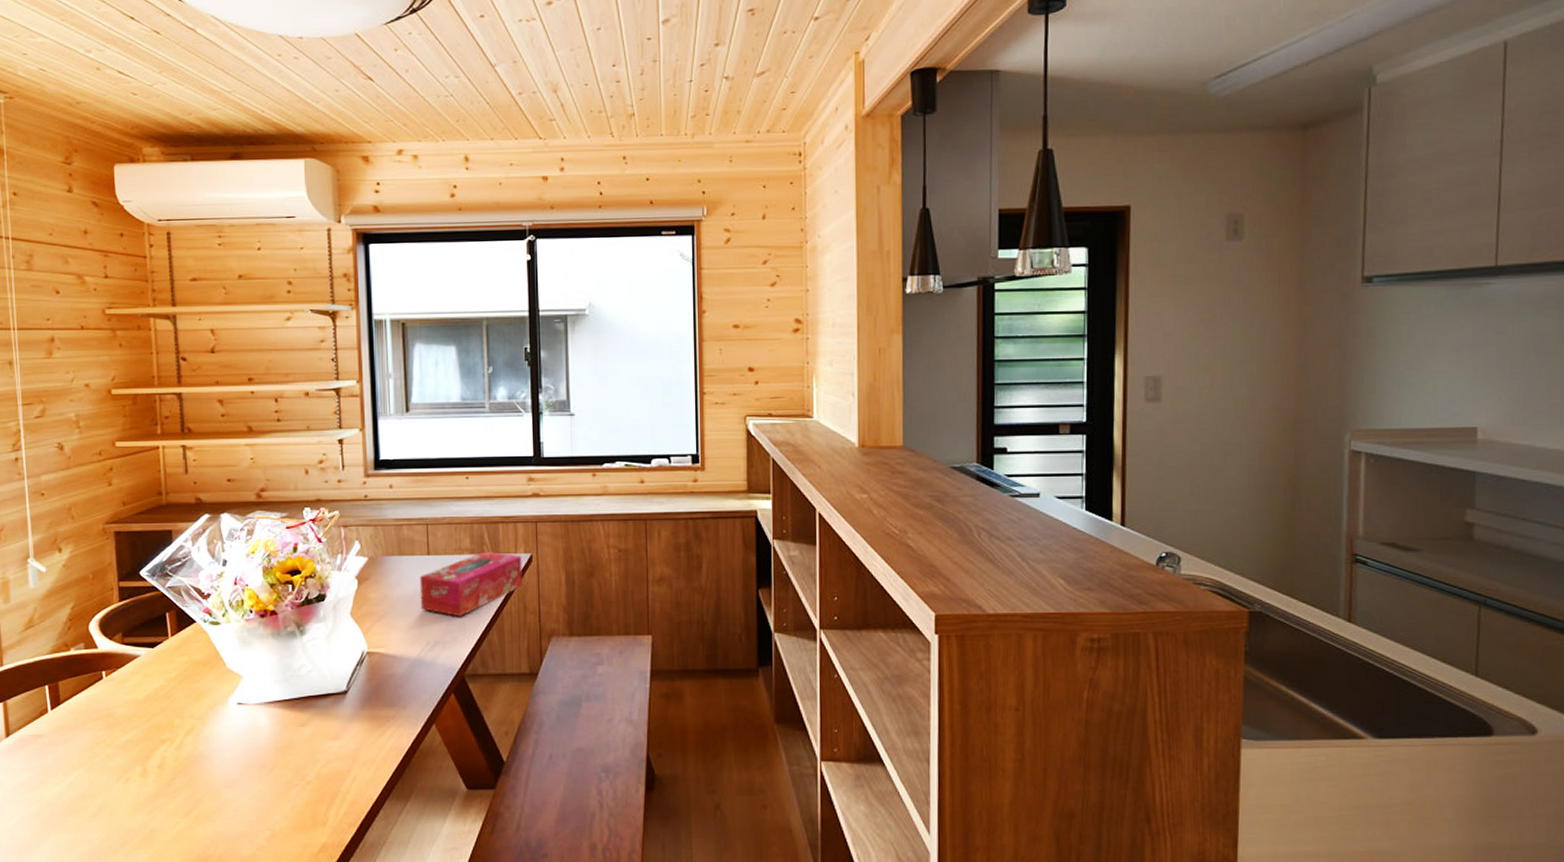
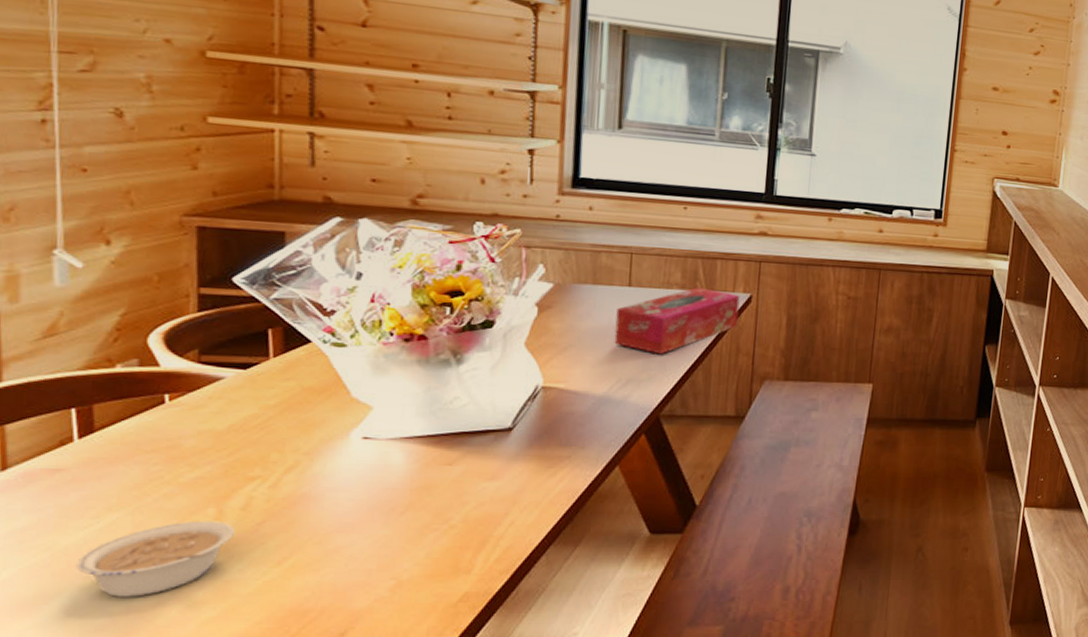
legume: none [55,777,155,842] -> present [76,520,234,597]

